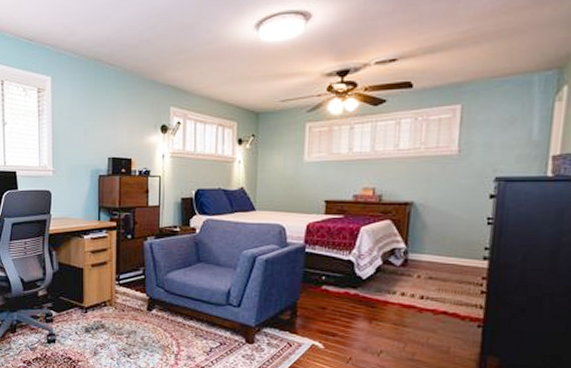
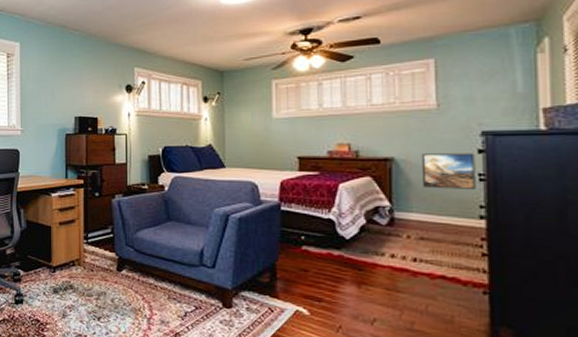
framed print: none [437,198,487,232] -> present [421,153,476,189]

